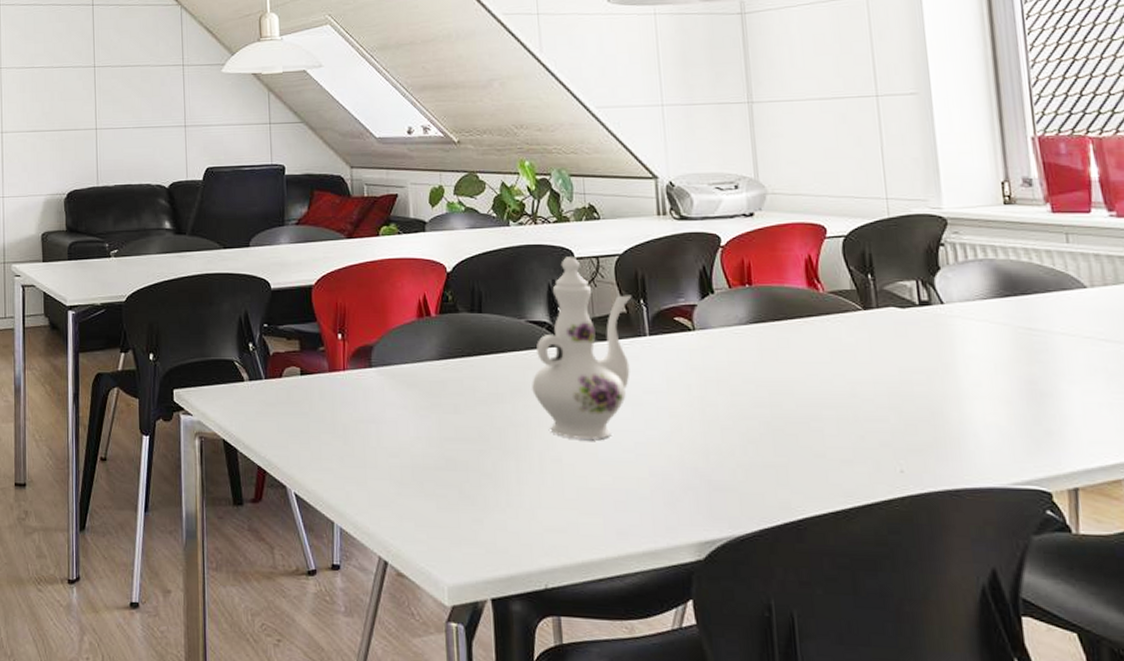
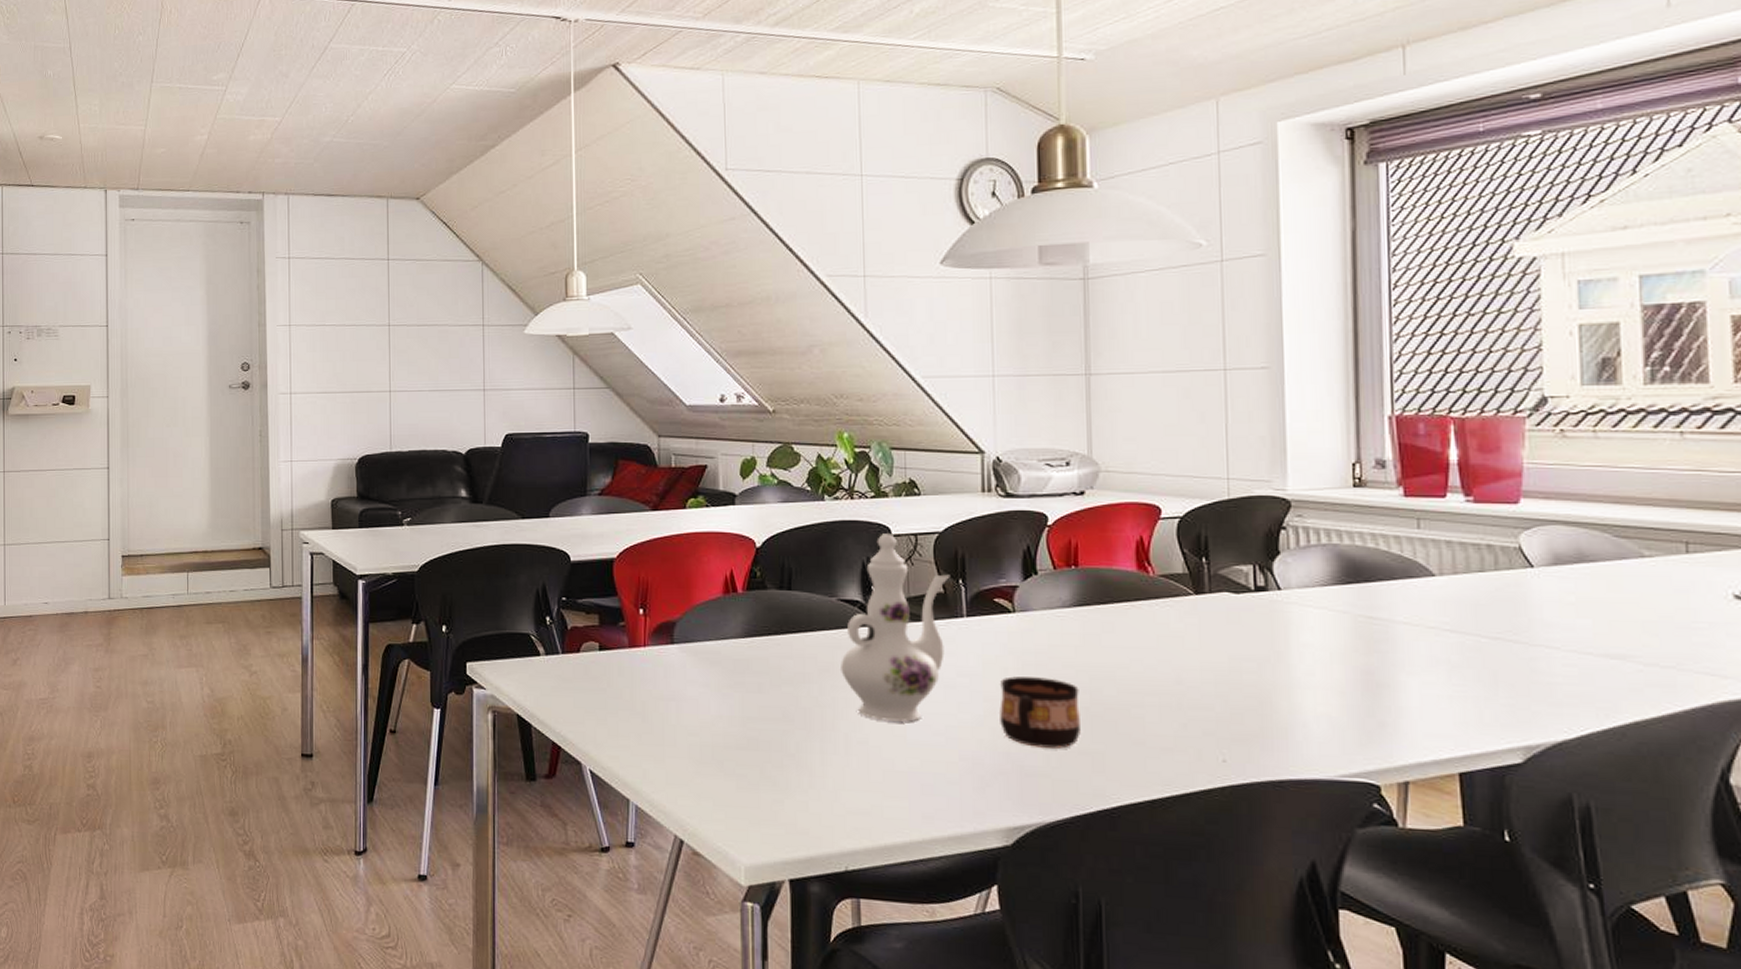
cup: none [685,393,764,463] -> present [999,676,1080,749]

